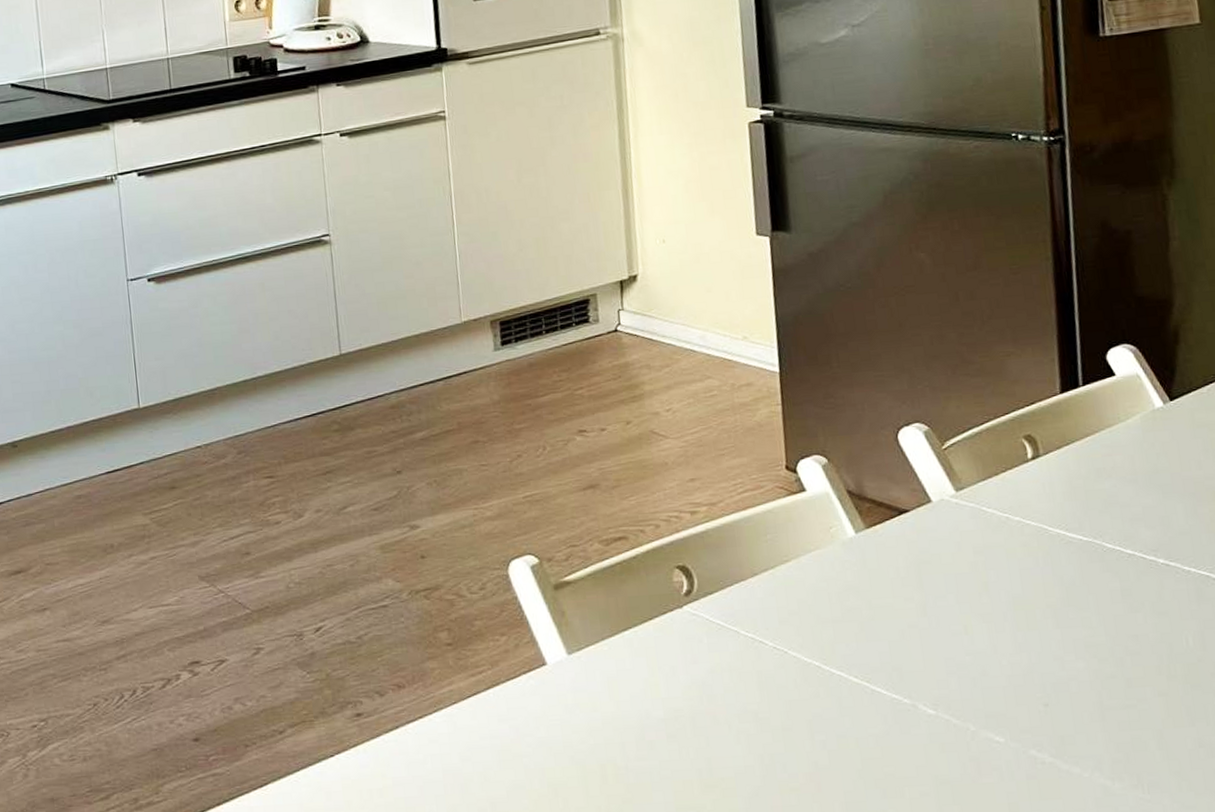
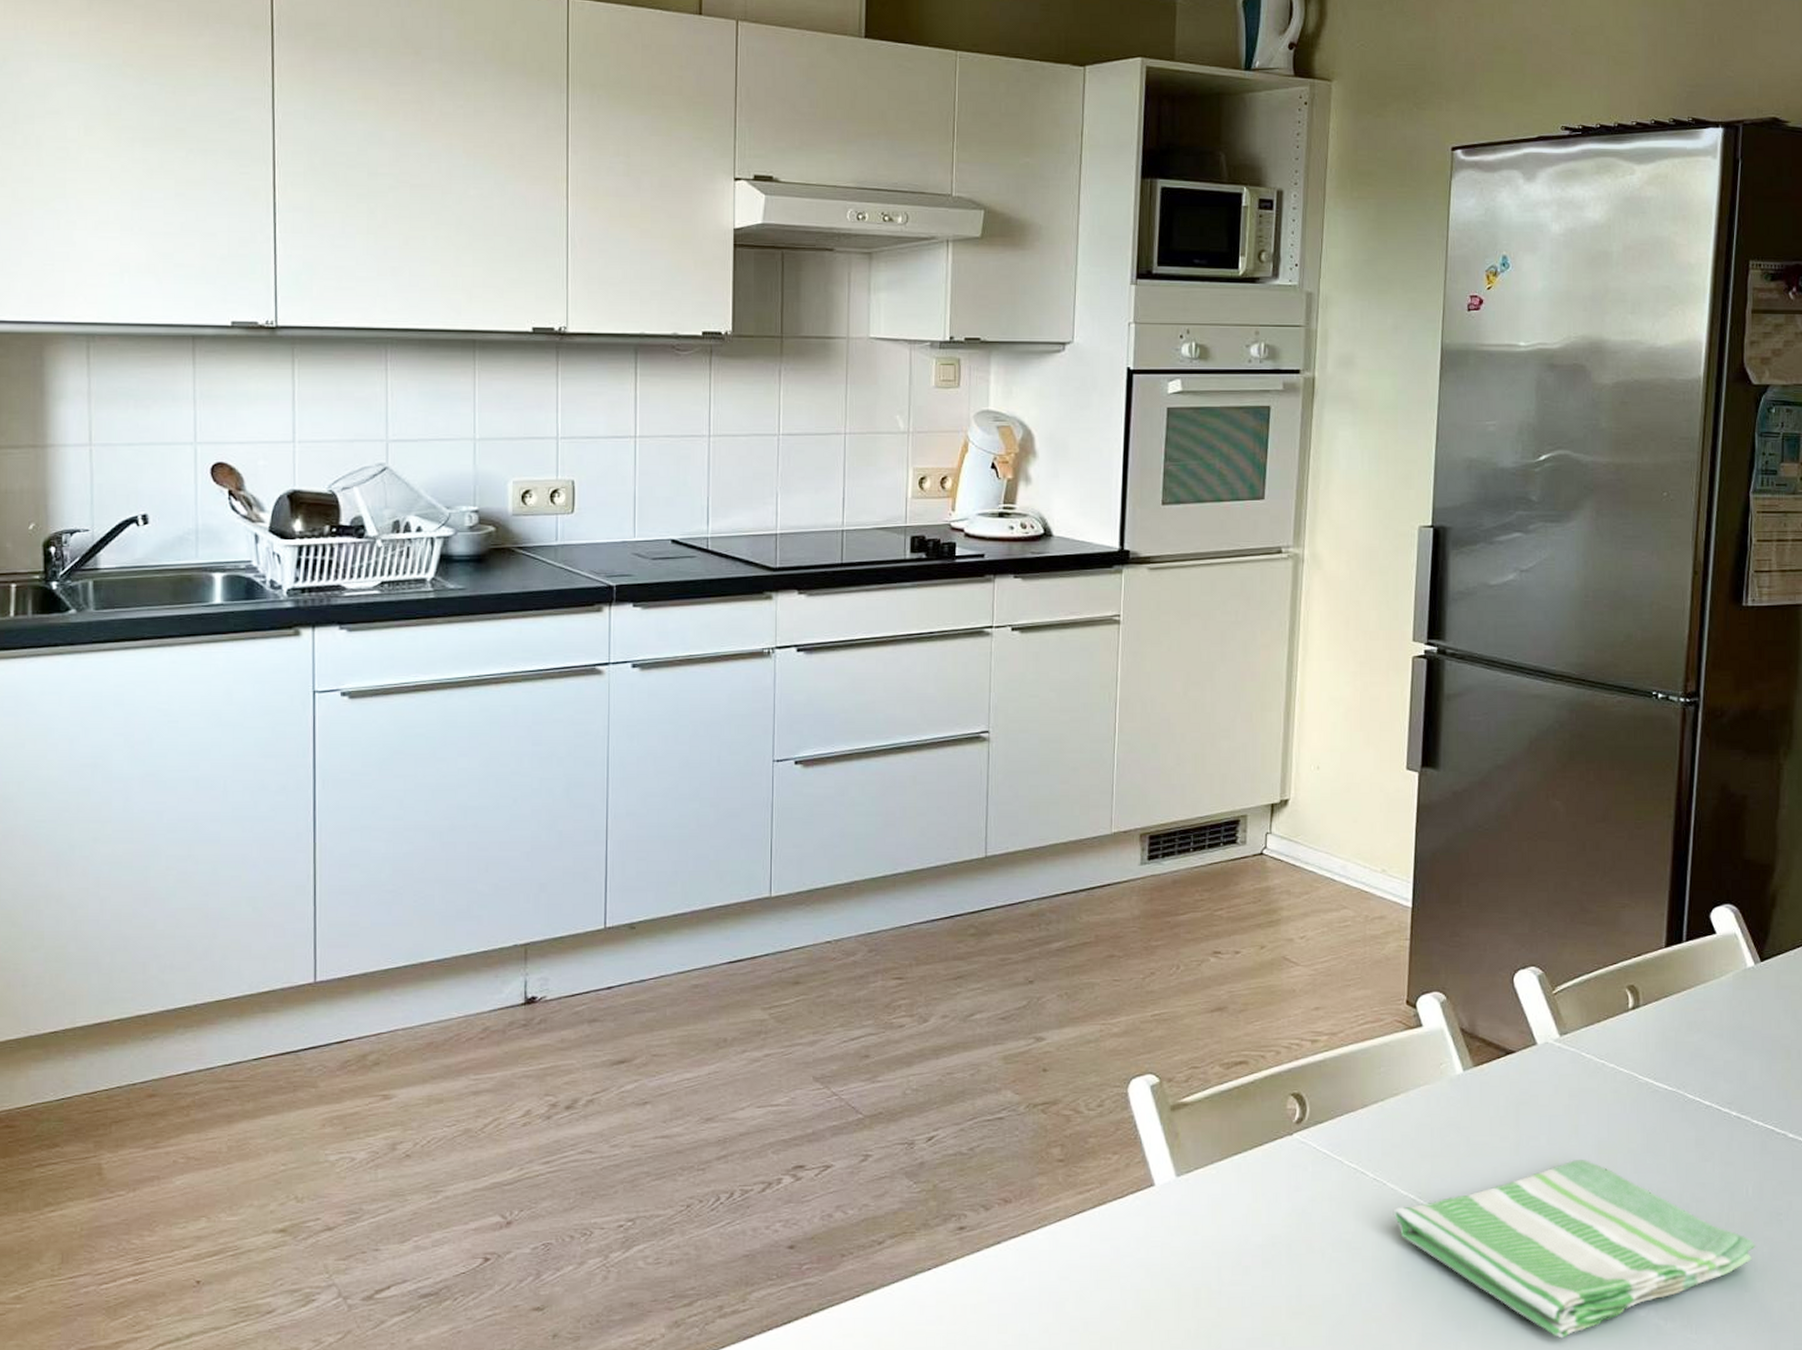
dish towel: none [798,617,1206,803] -> present [1393,1160,1756,1339]

